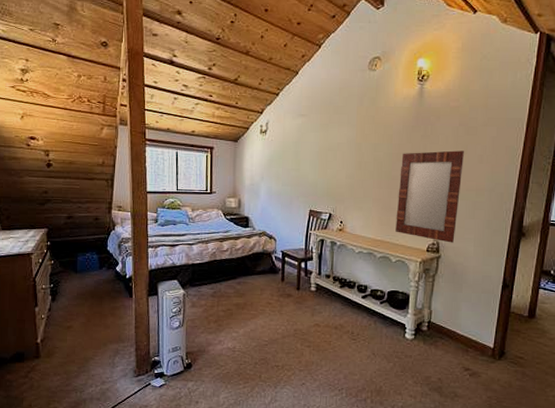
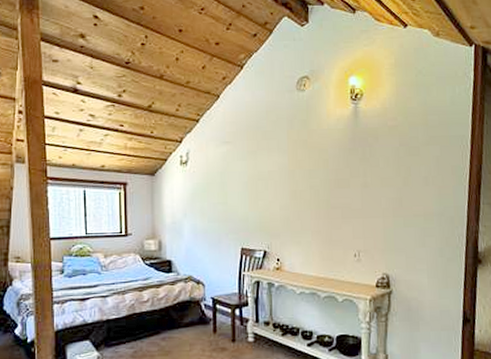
home mirror: present [396,150,465,243] -> none [339,173,409,276]

